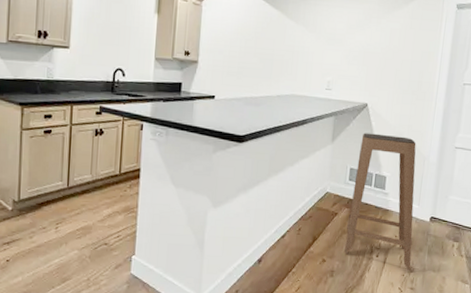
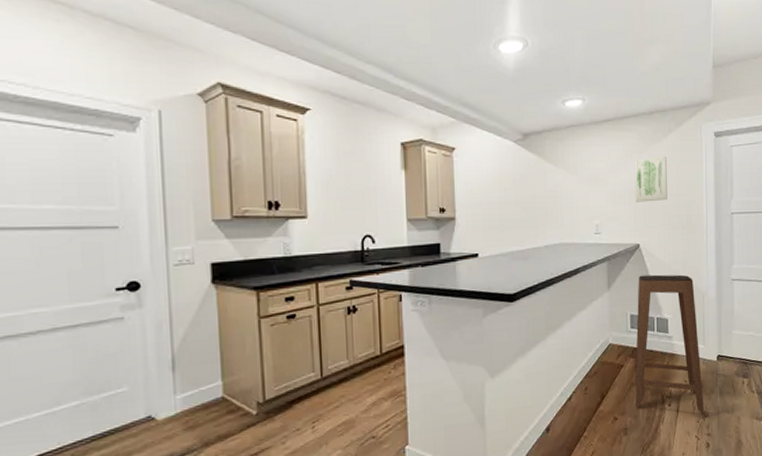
wall art: none [368,22,405,65] -> present [634,156,667,202]

